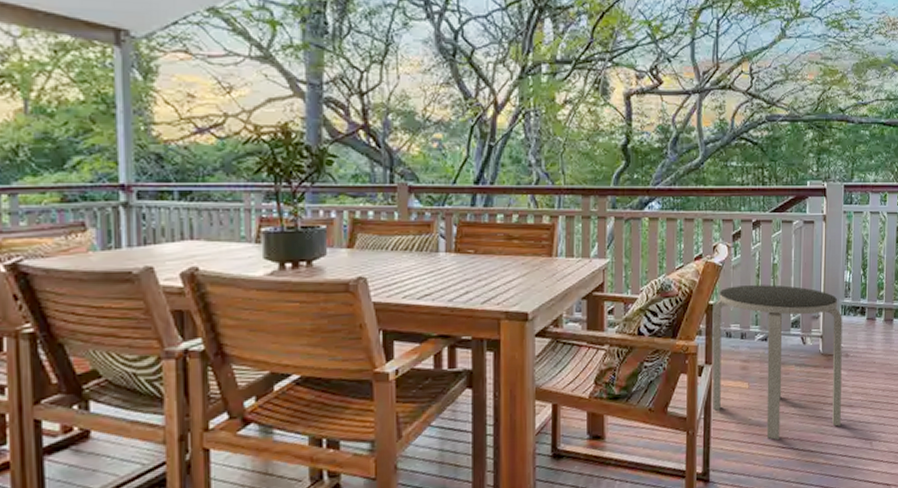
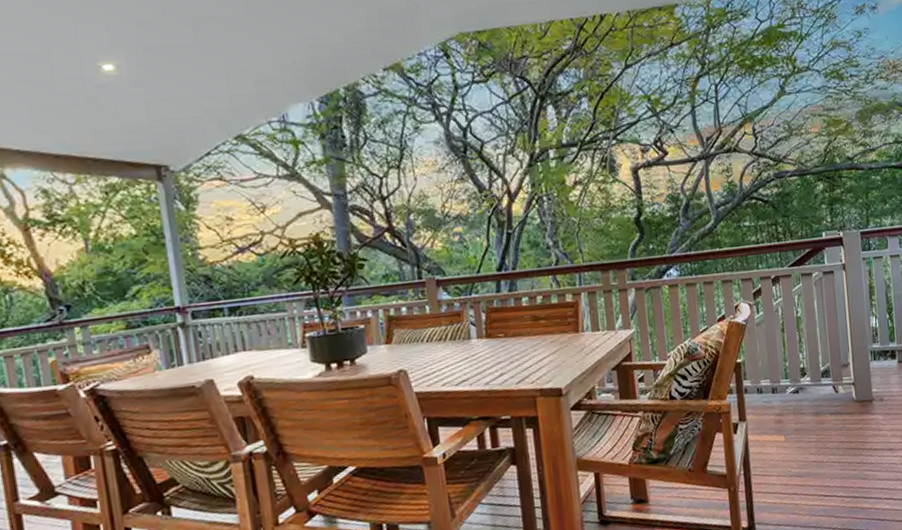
side table: present [712,284,843,440] -> none [741,337,882,489]

